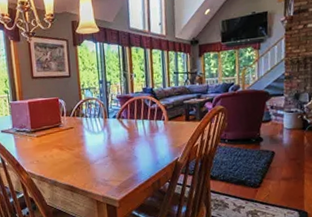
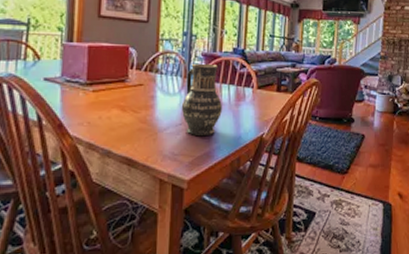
vase: none [105,104,140,165] -> present [181,63,222,137]

